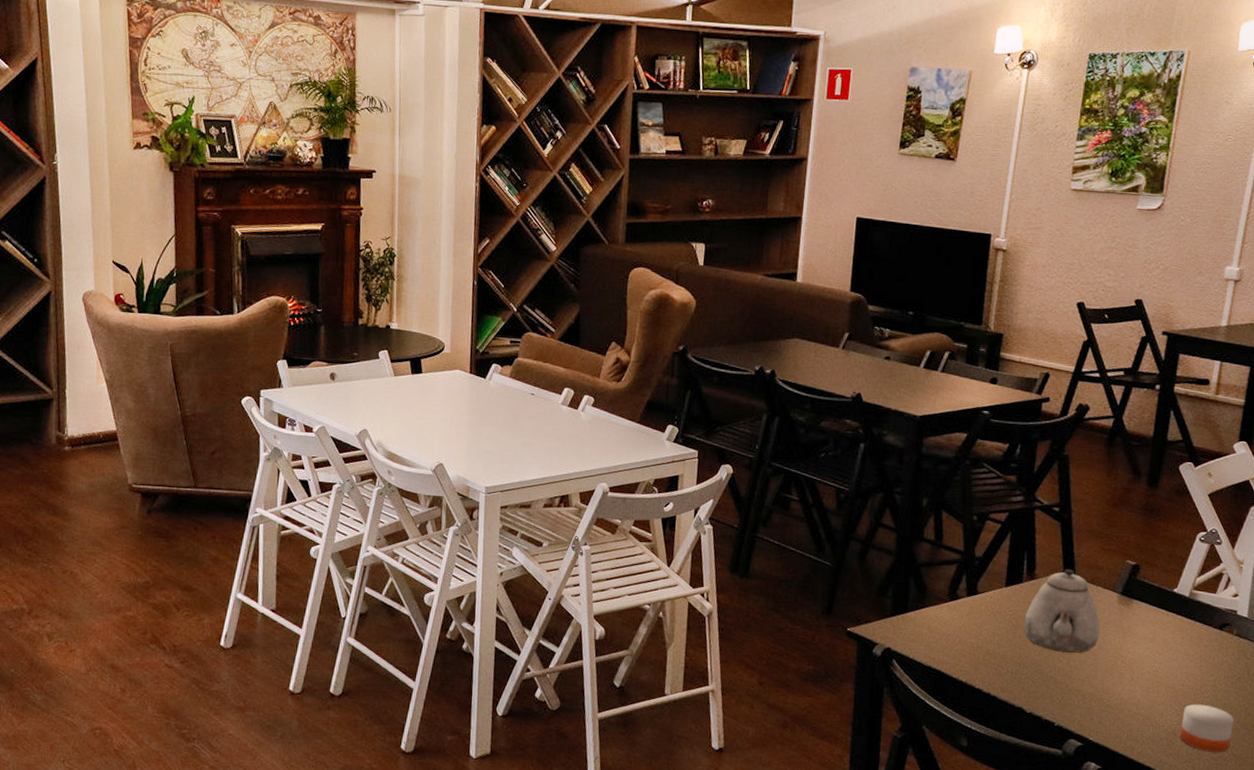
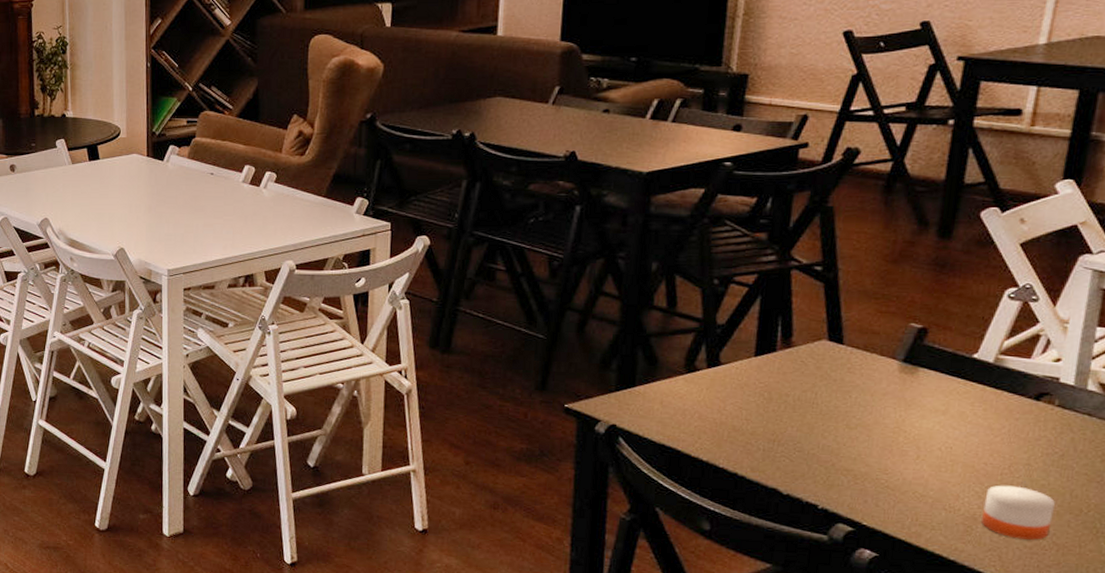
teapot: present [1023,569,1100,653] -> none [778,335,876,429]

